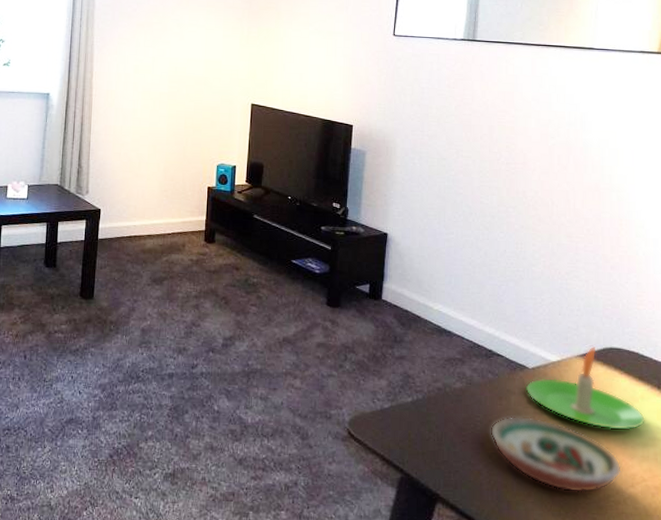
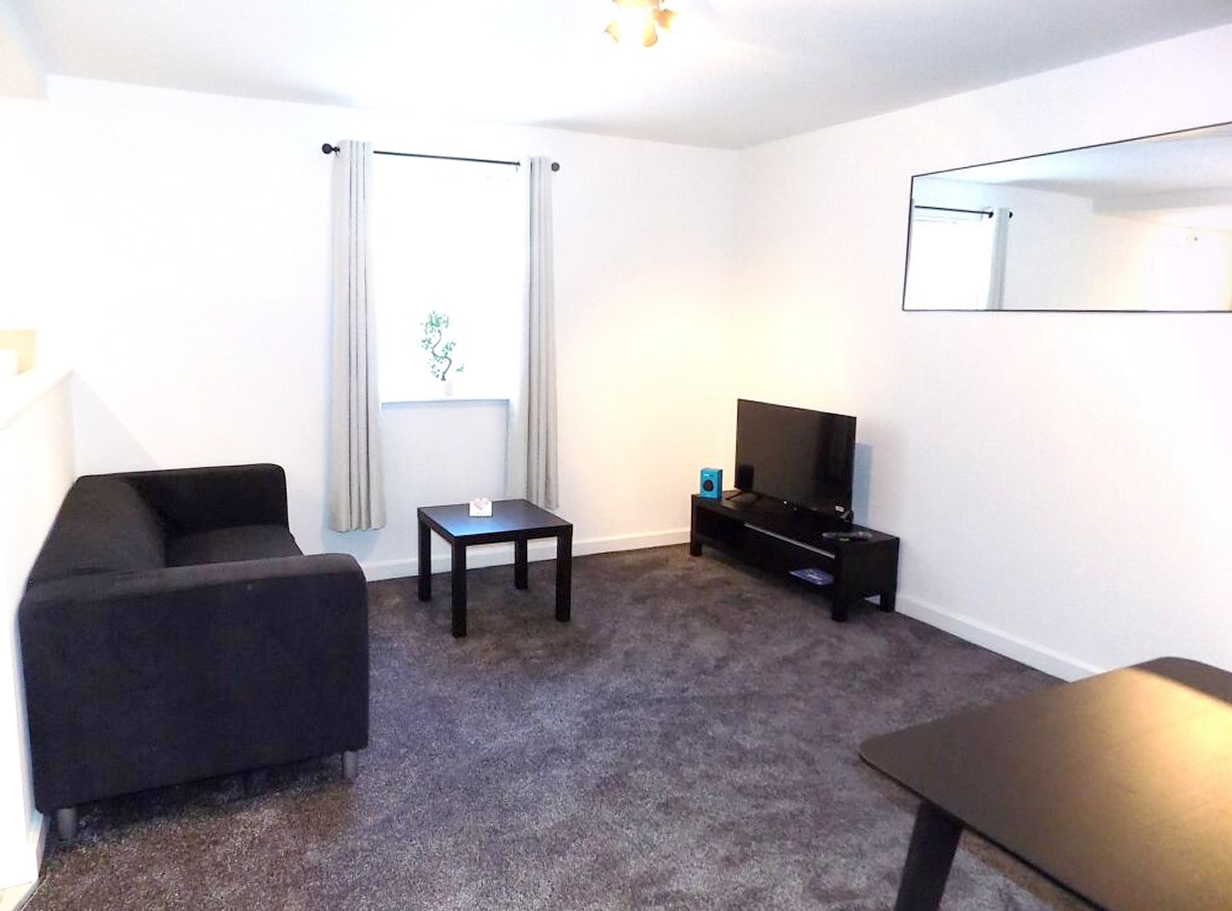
decorative bowl: present [490,415,622,493] -> none [1023,735,1179,818]
candle: present [525,345,645,430] -> none [1065,655,1208,748]

